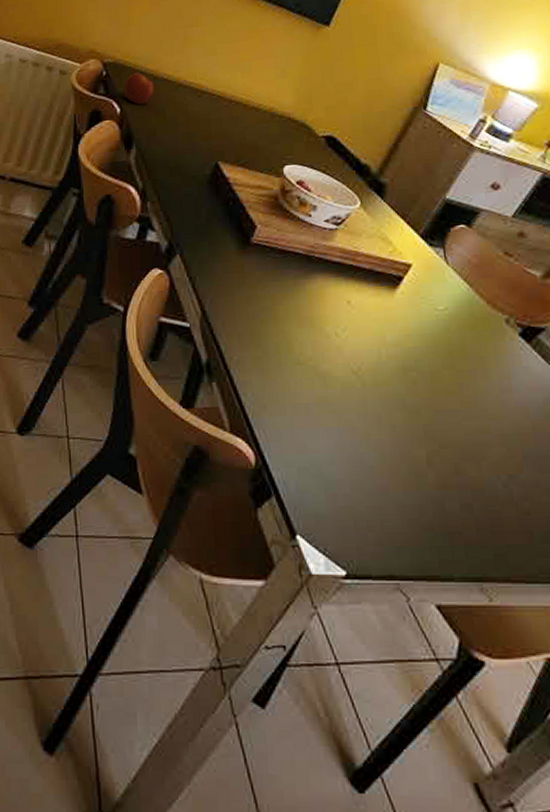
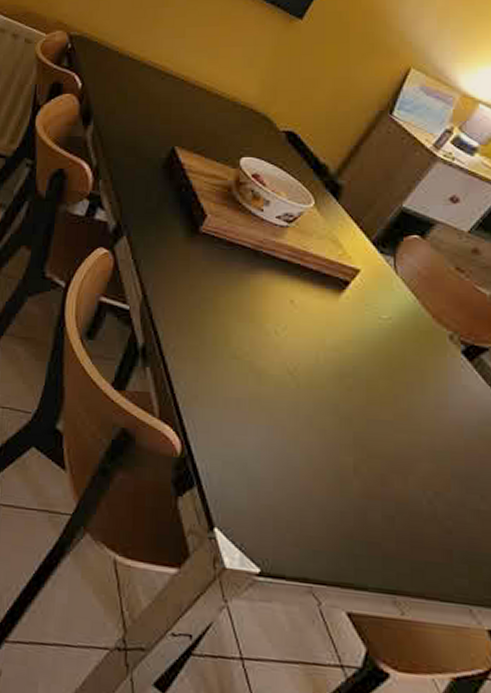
apple: present [123,72,154,105] -> none [87,48,118,81]

